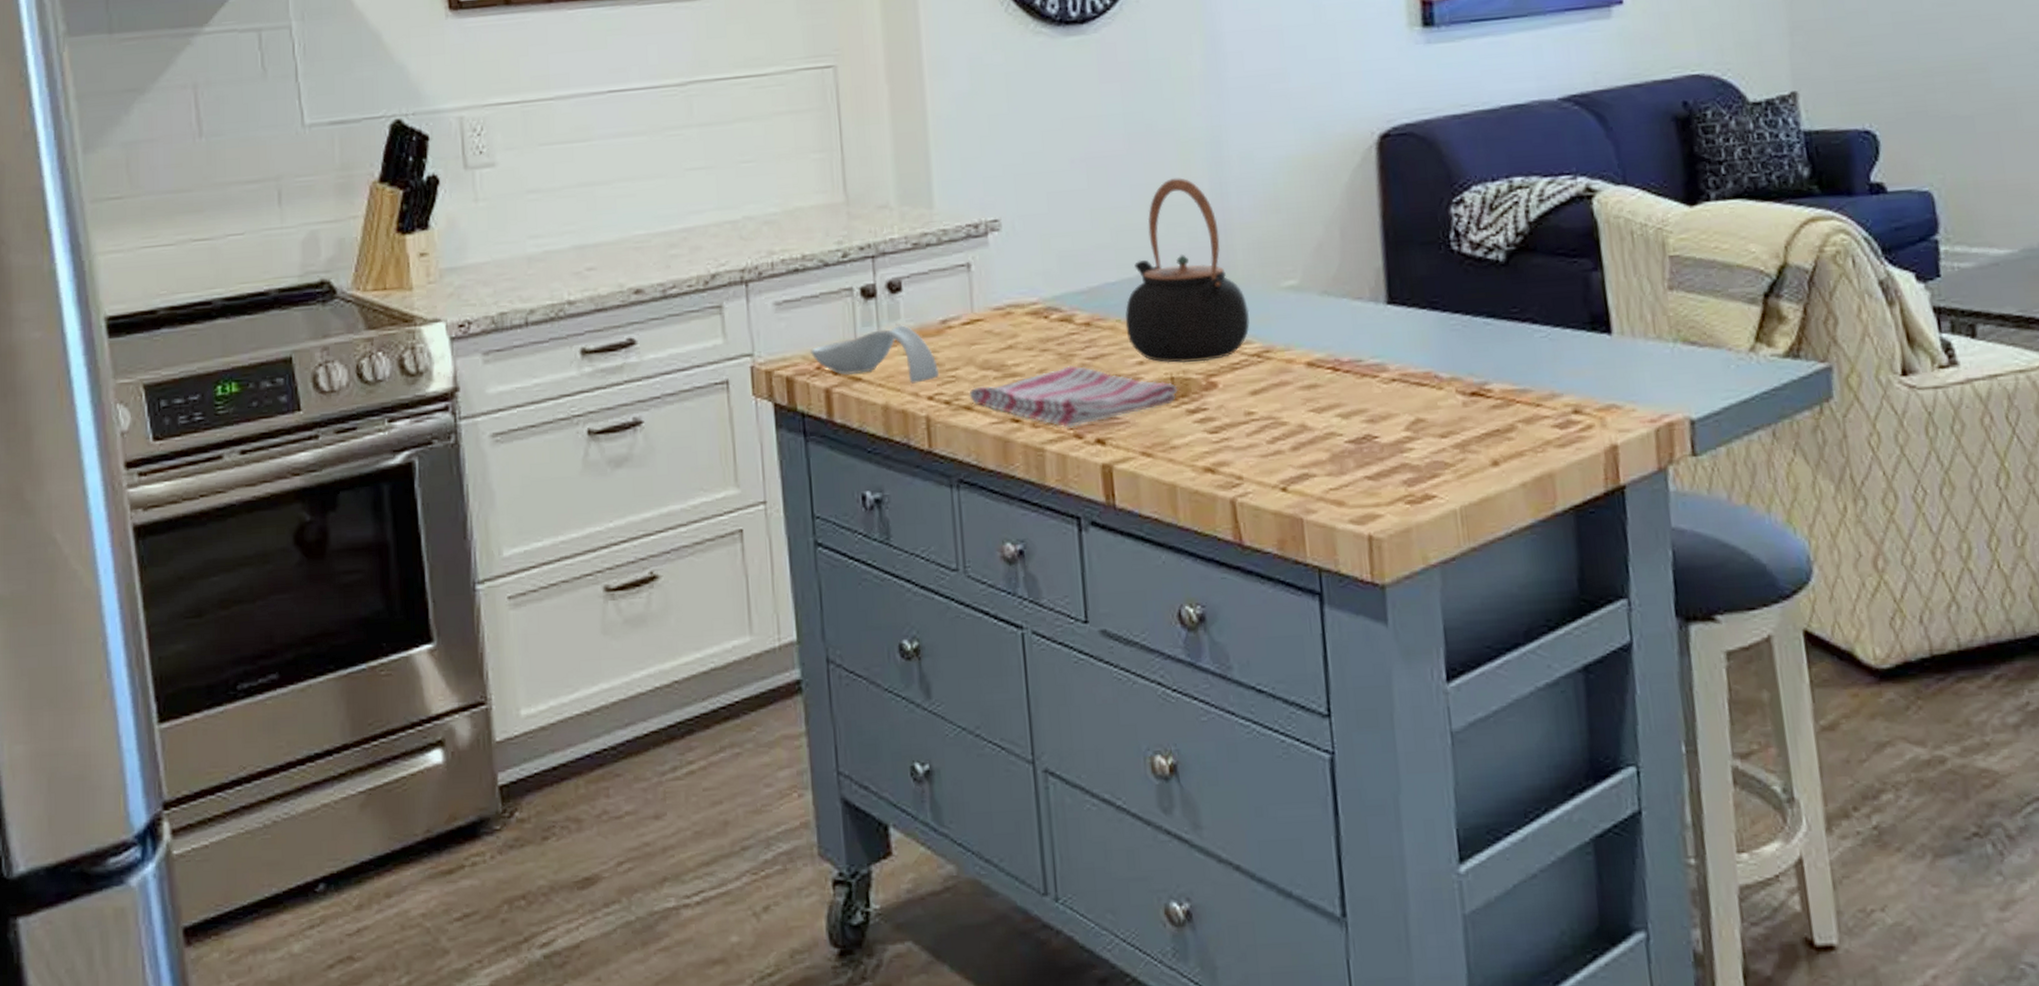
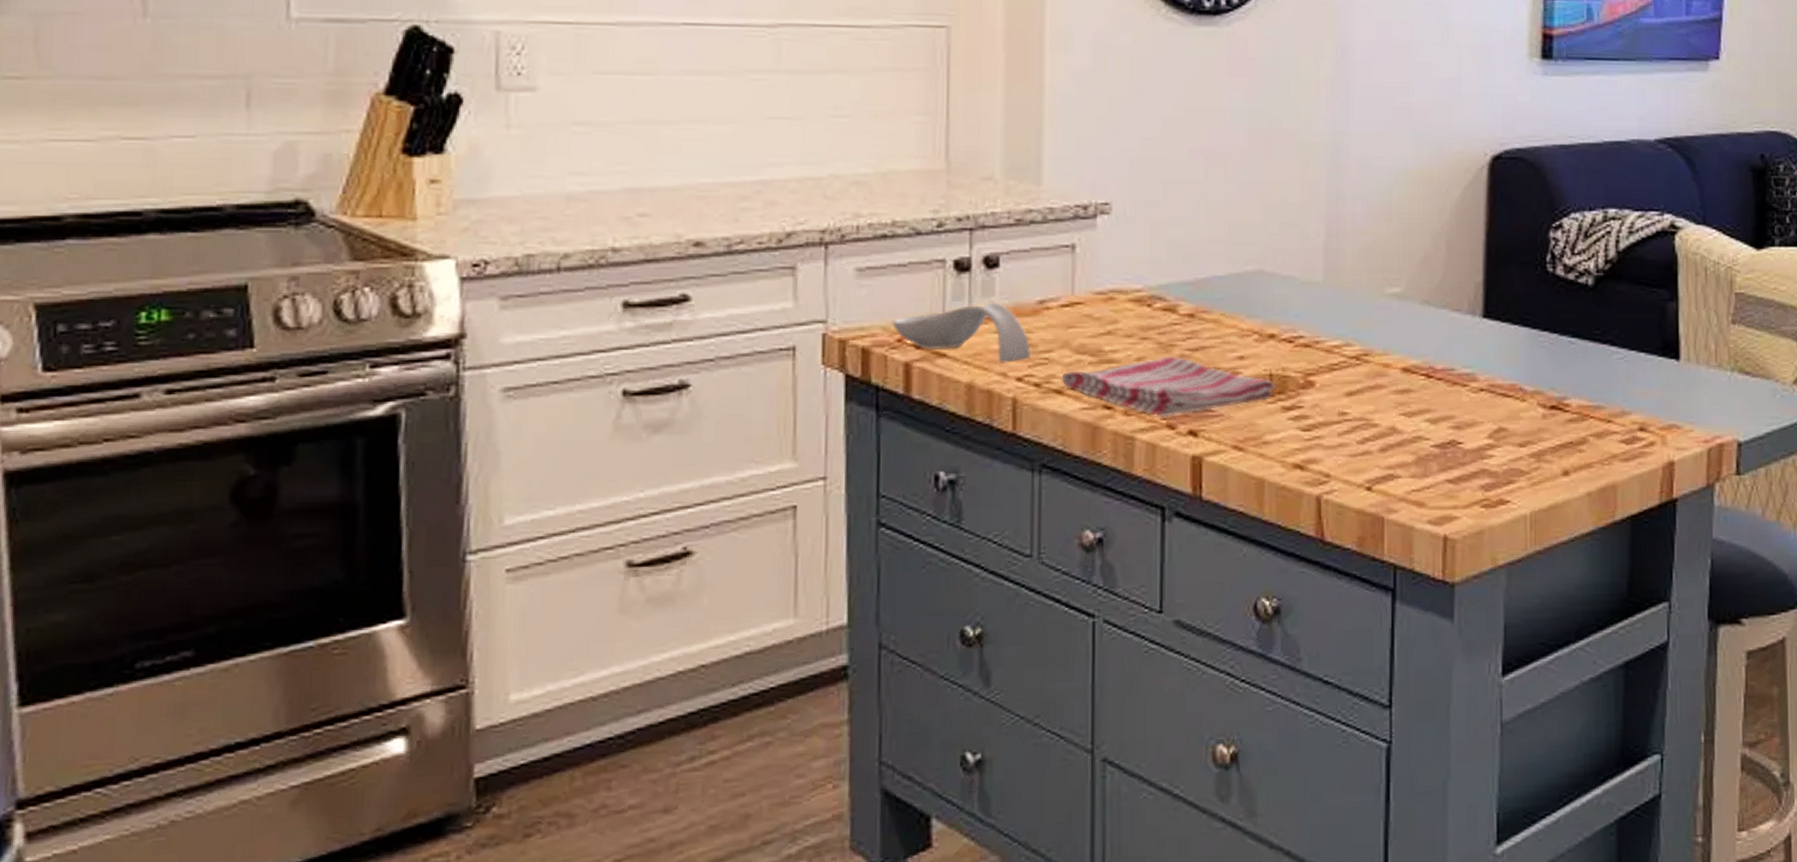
teapot: present [1125,178,1250,364] -> none [1229,178,1353,361]

